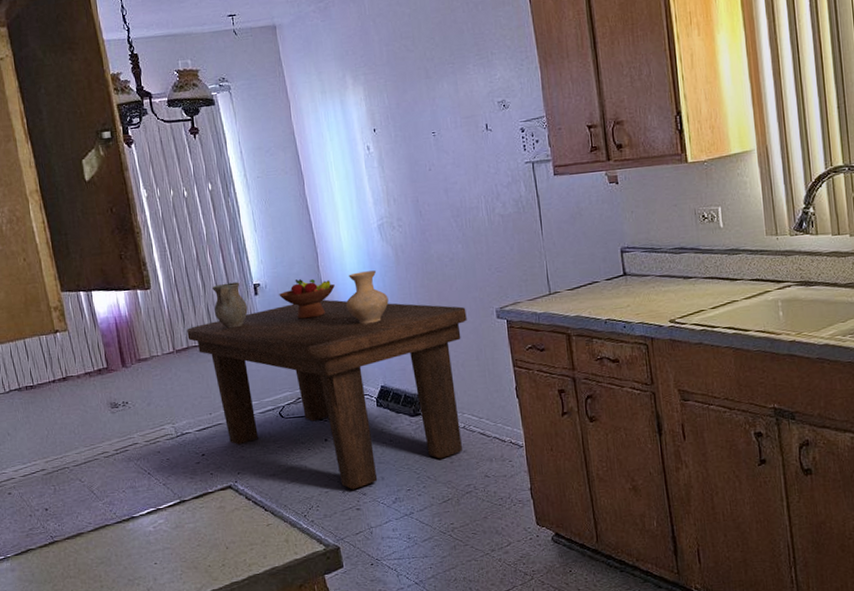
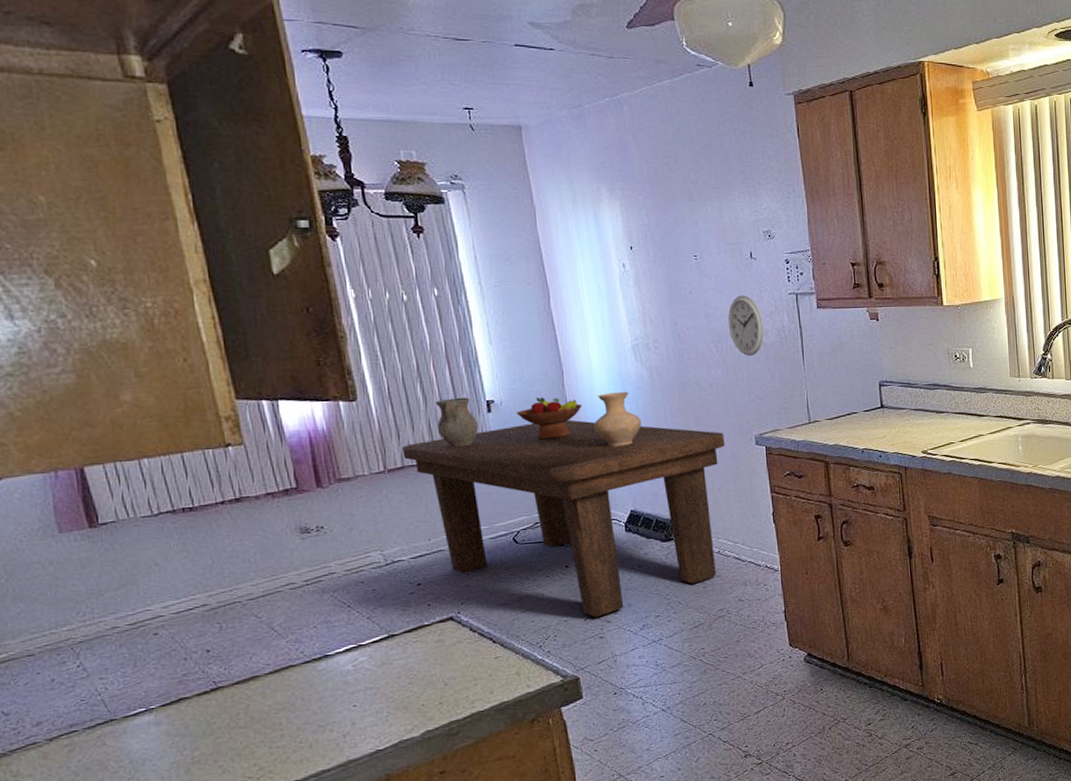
wall clock: none [466,168,503,229] -> present [727,295,765,356]

